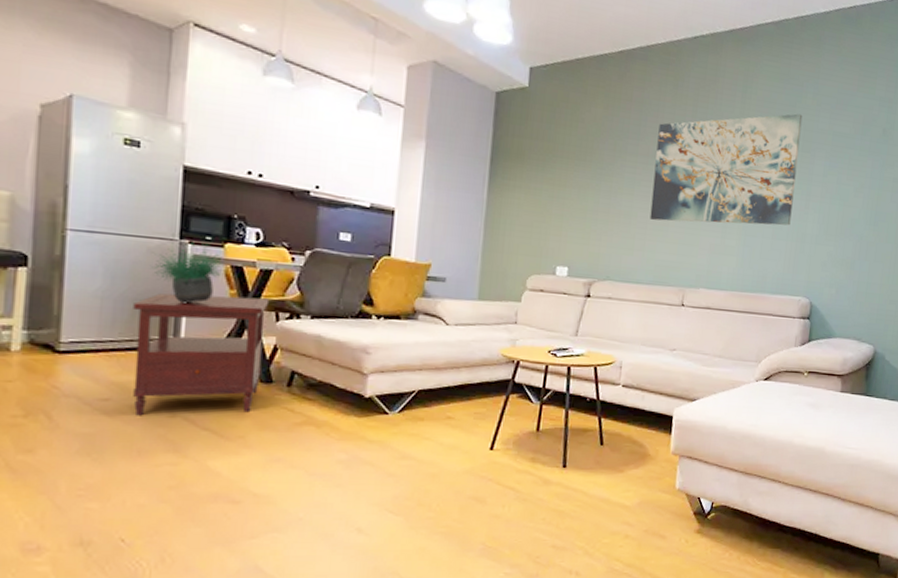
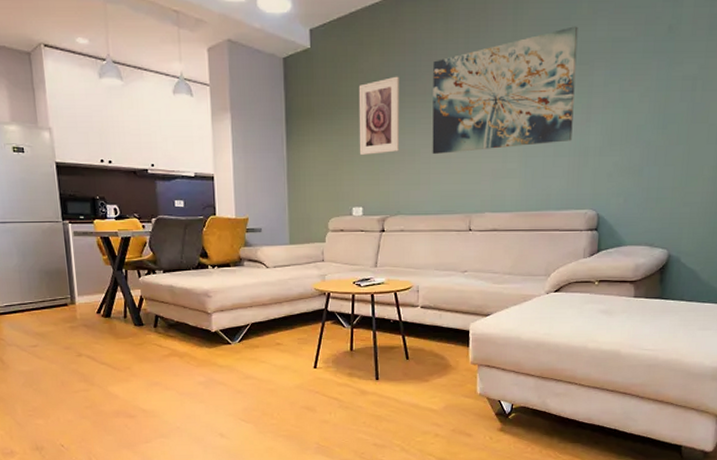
side table: present [133,293,270,416] -> none [40,260,134,357]
potted plant: present [151,242,233,304] -> none [47,221,102,270]
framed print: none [570,132,622,212] -> present [358,76,399,156]

